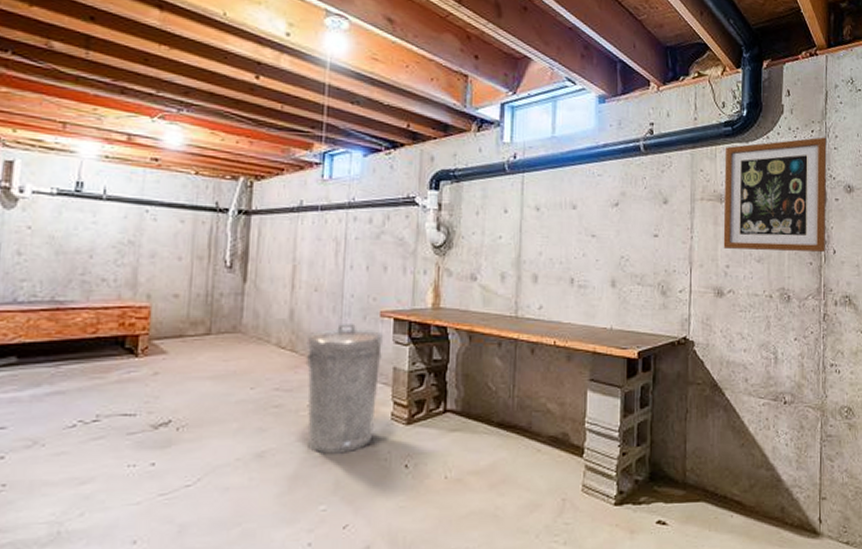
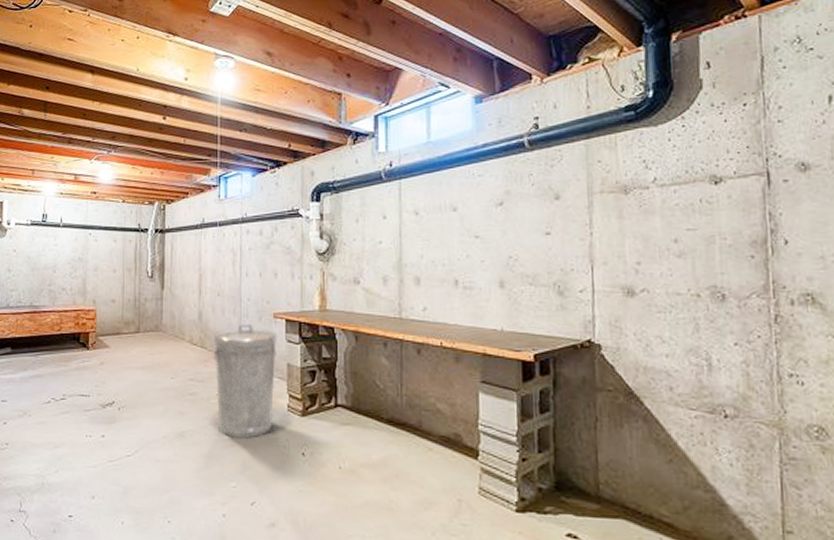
wall art: present [723,137,827,252] -> none [627,109,773,244]

